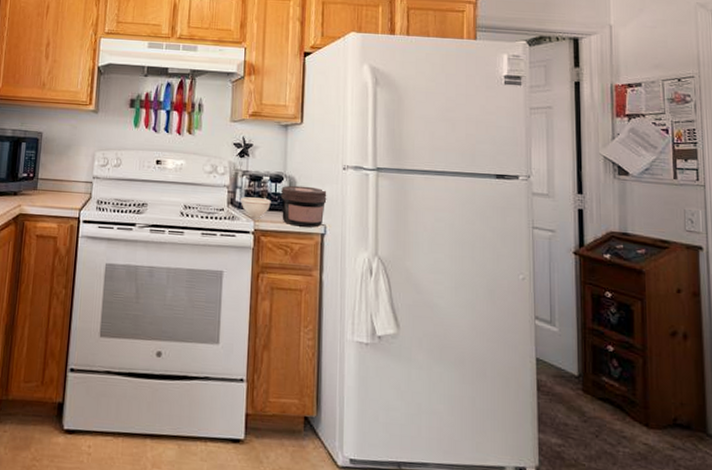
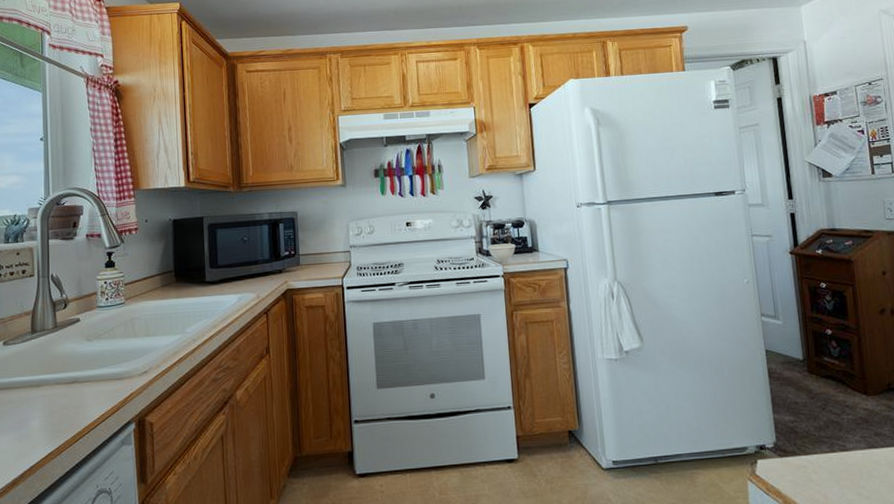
jar: present [280,185,327,228] -> none [523,227,566,265]

